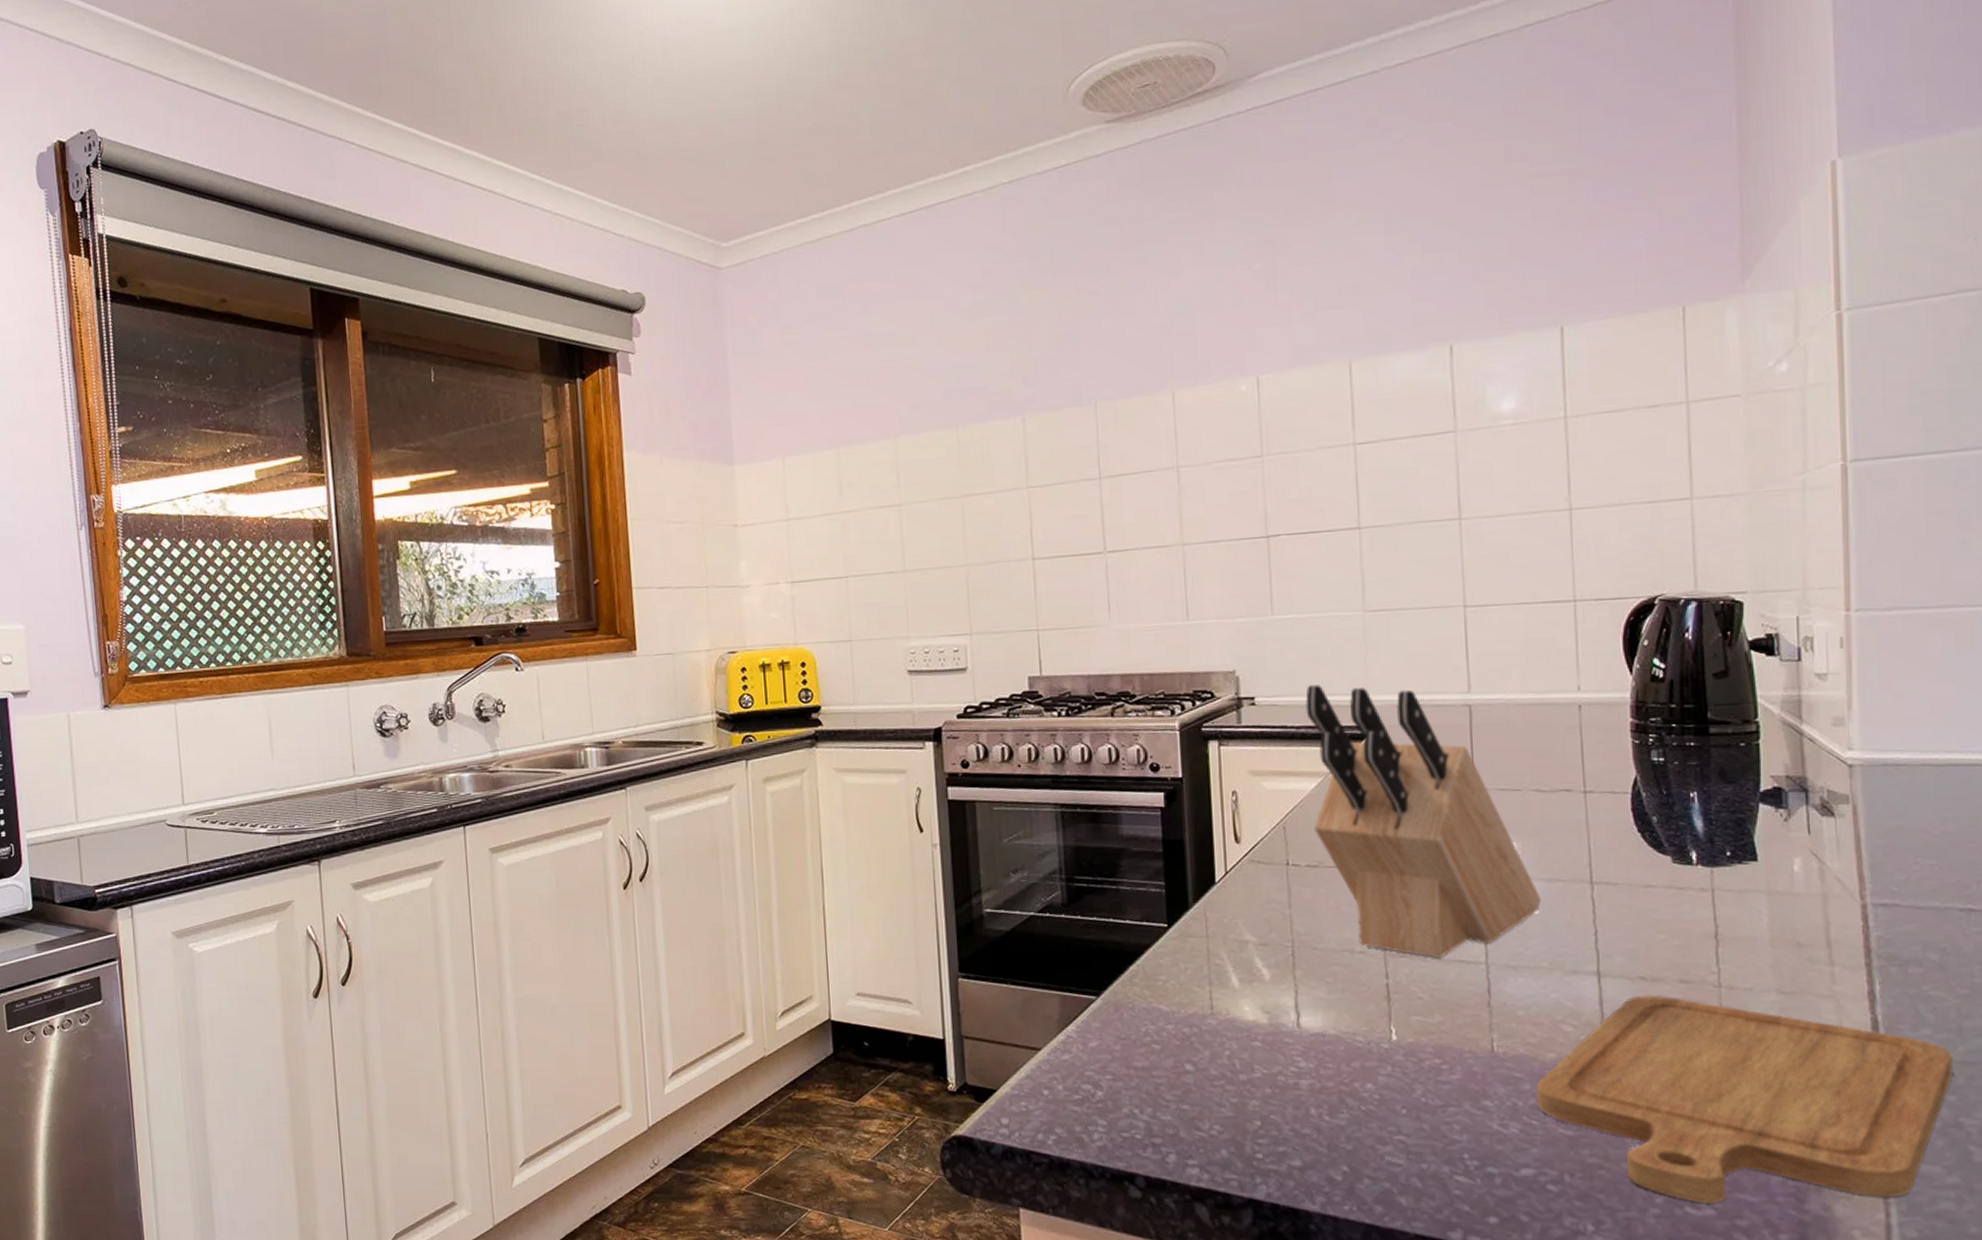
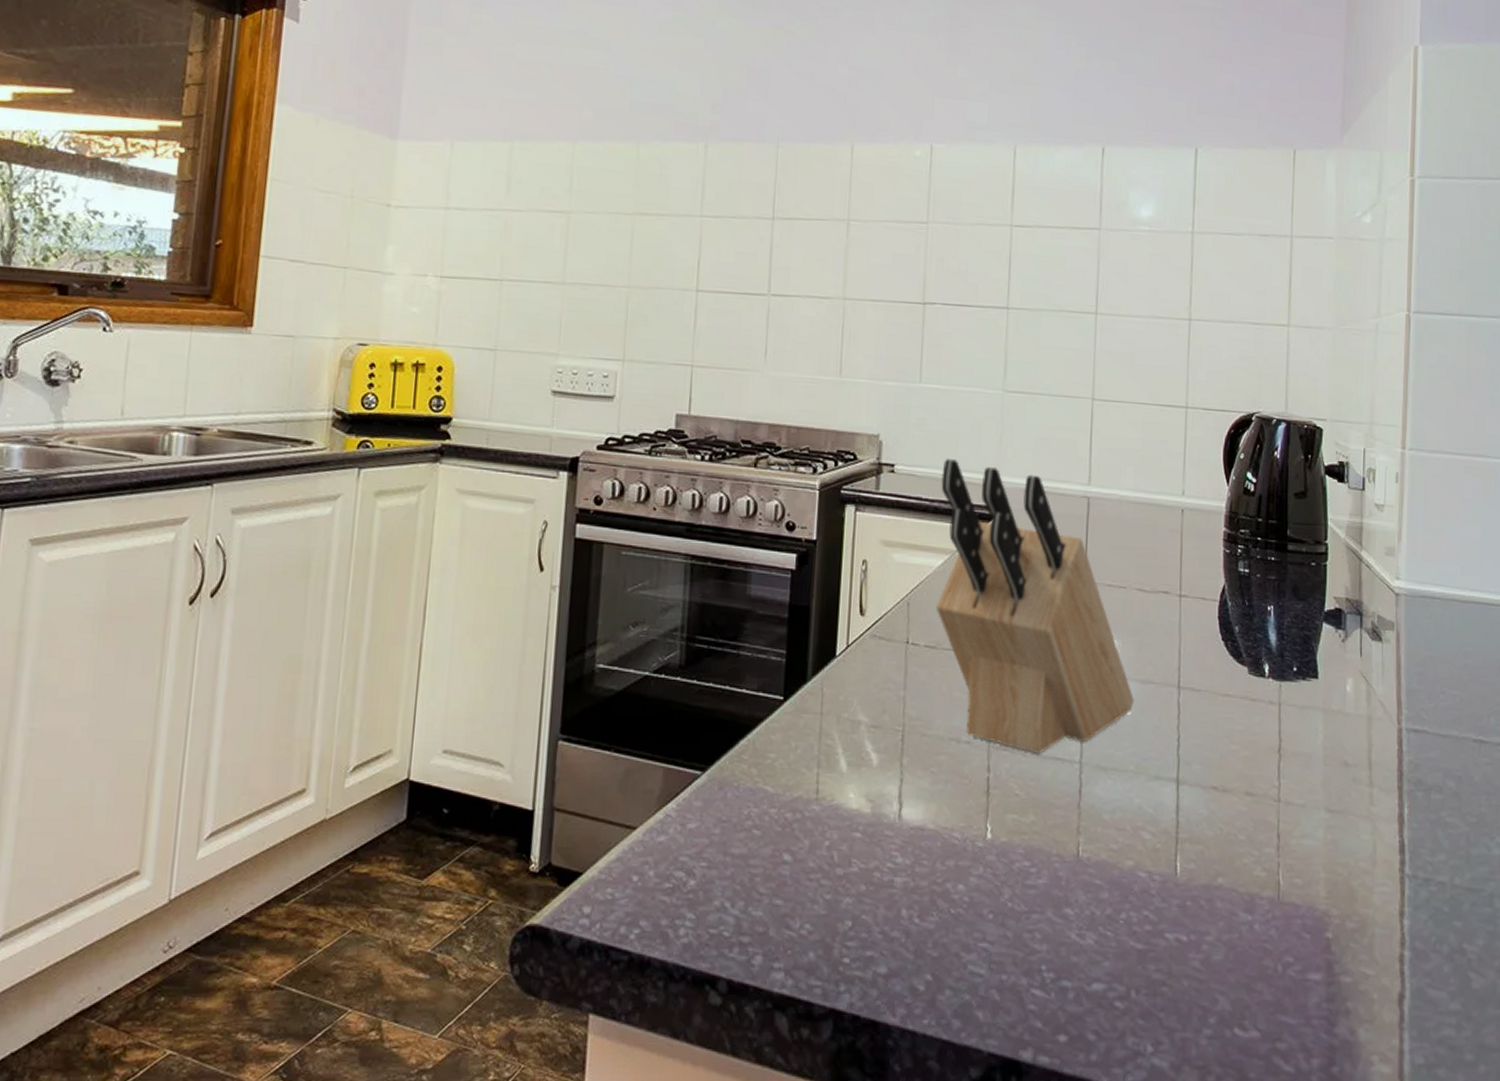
chopping board: present [1535,995,1953,1203] -> none [1112,805,1461,1025]

